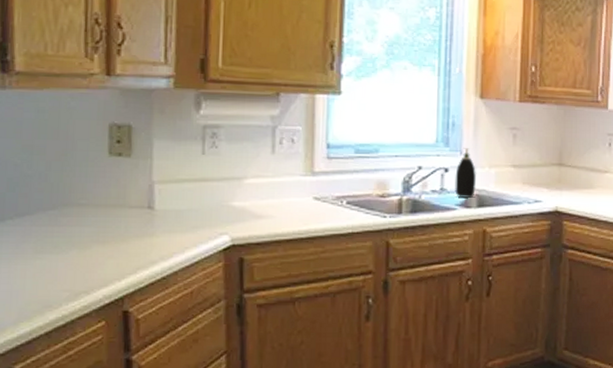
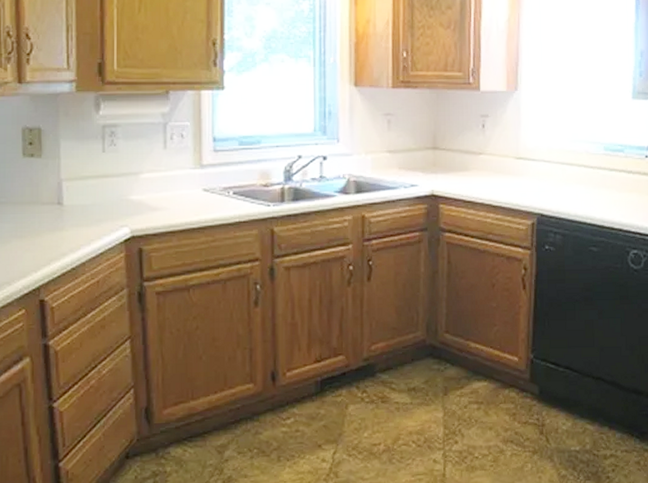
soap dispenser: present [455,148,476,198] -> none [333,136,353,184]

